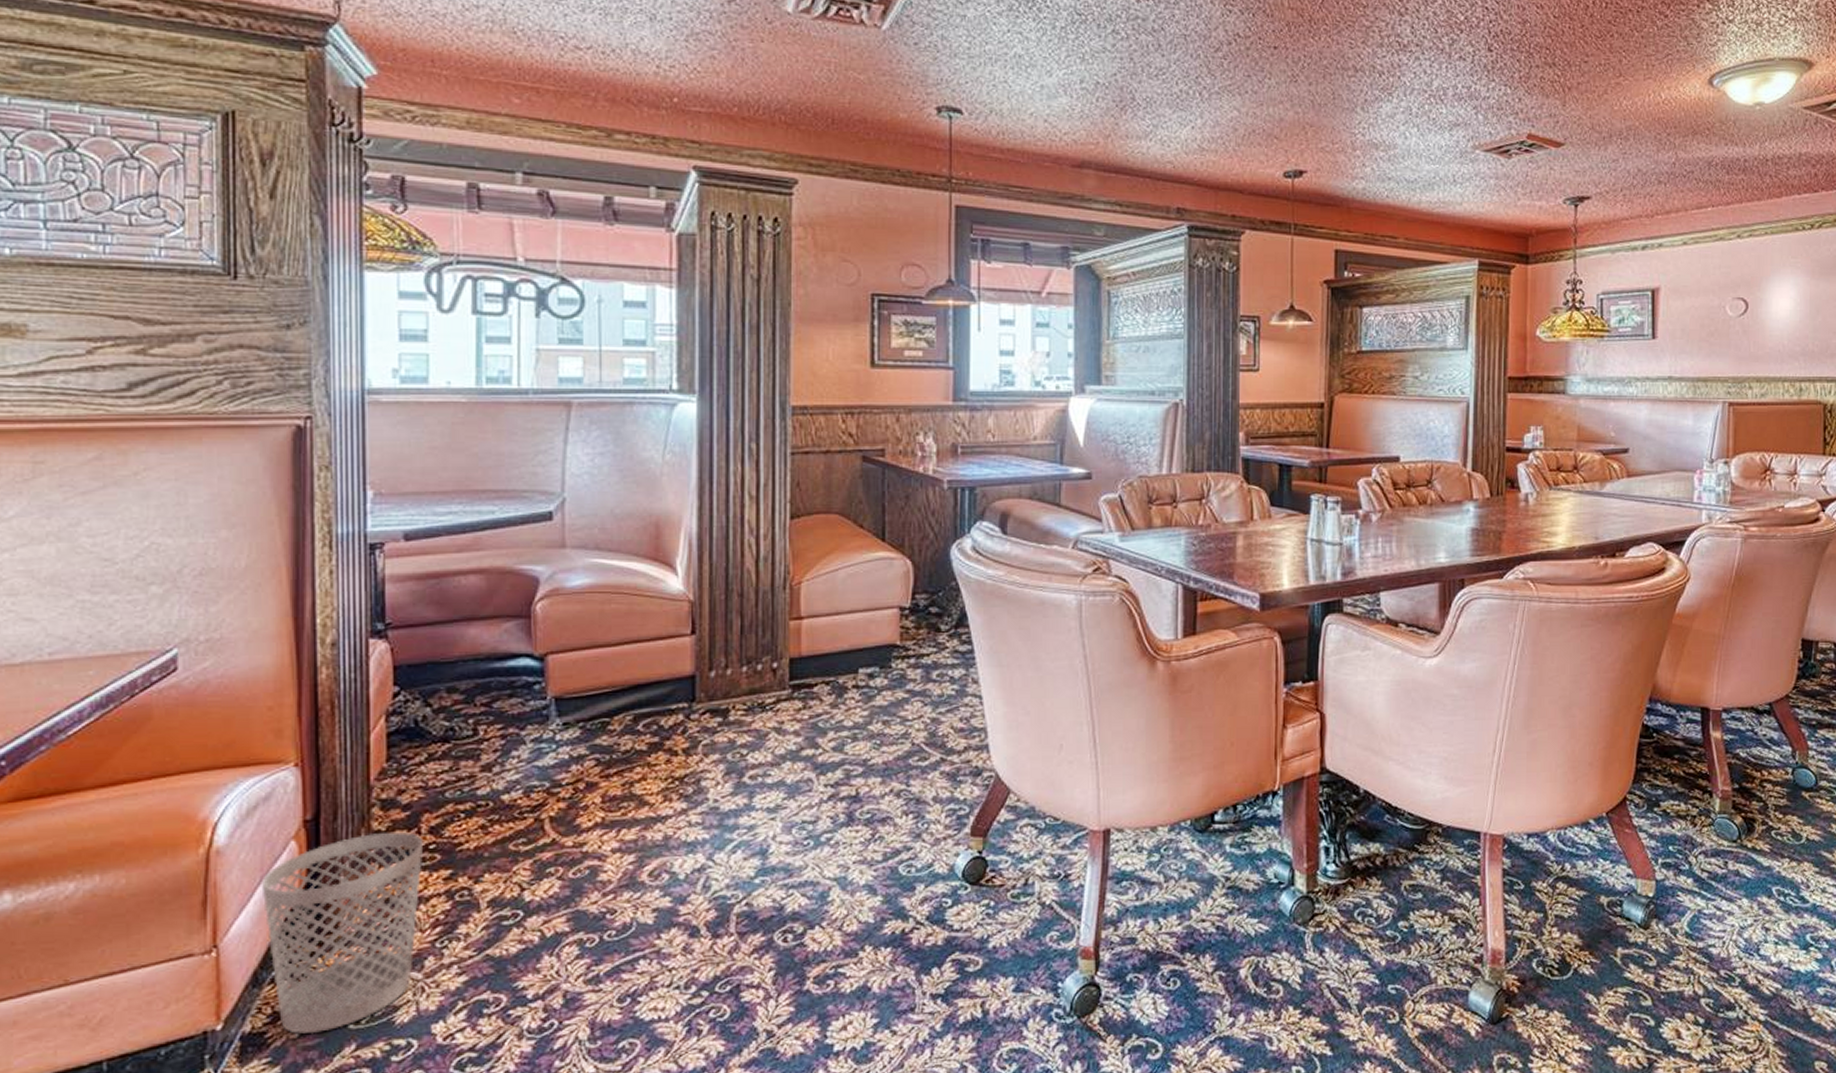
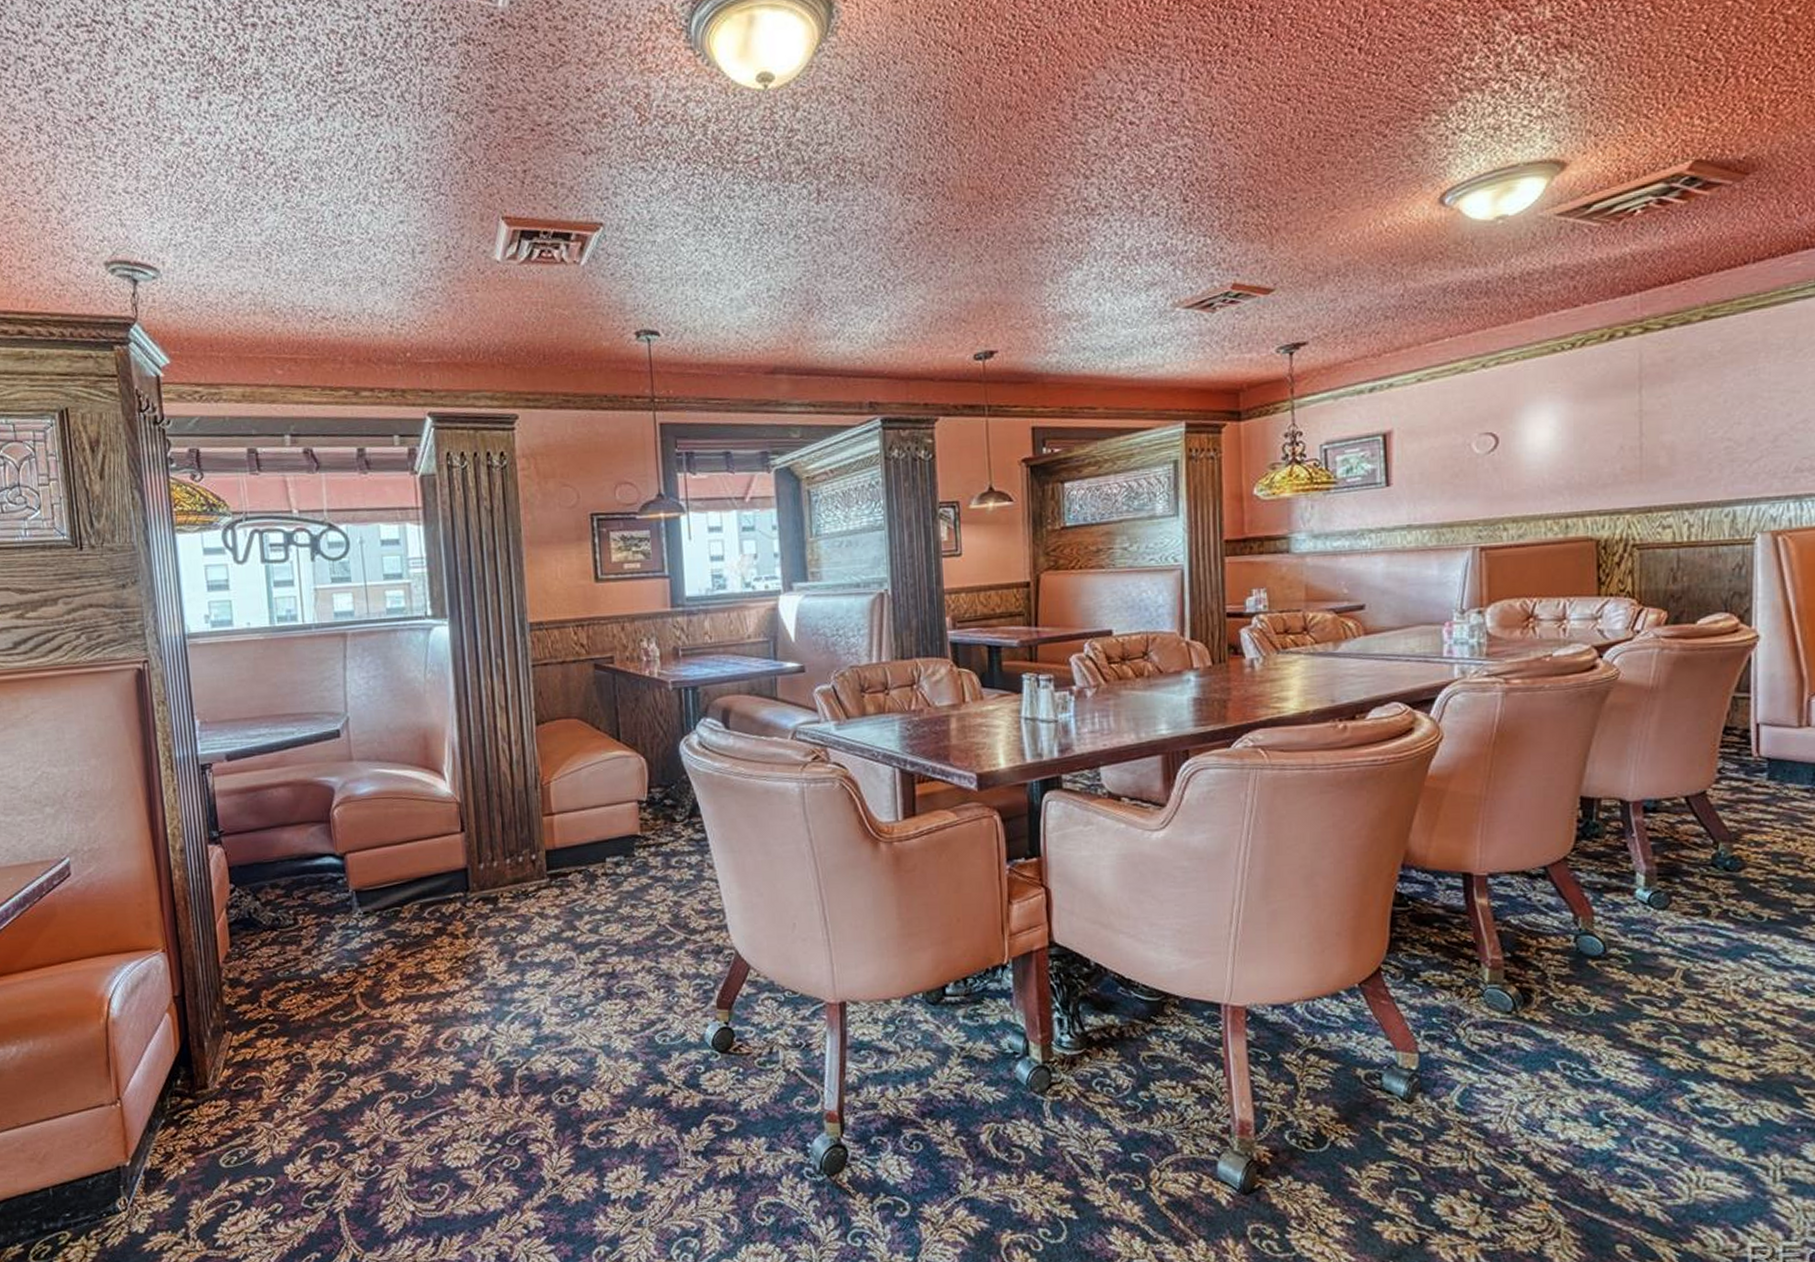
wastebasket: present [261,831,424,1034] -> none [147,1005,265,1171]

